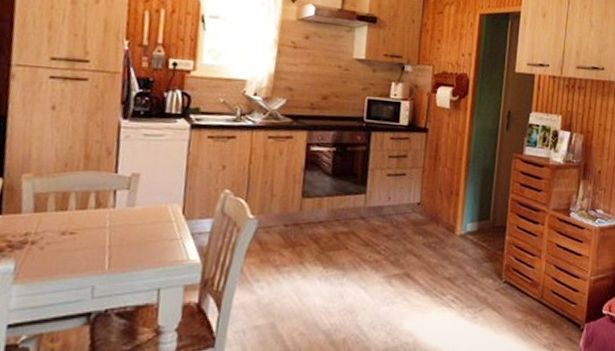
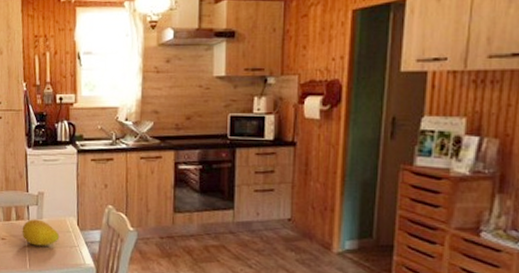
fruit: none [101,207,157,241] -> present [22,219,60,246]

